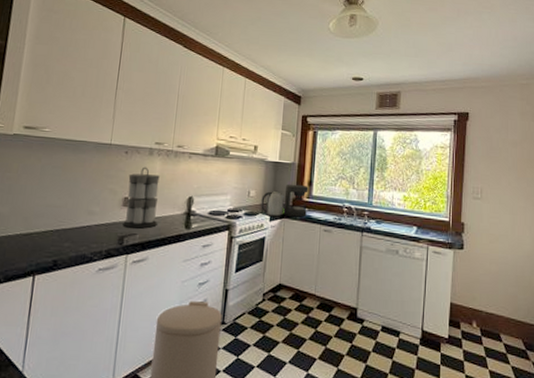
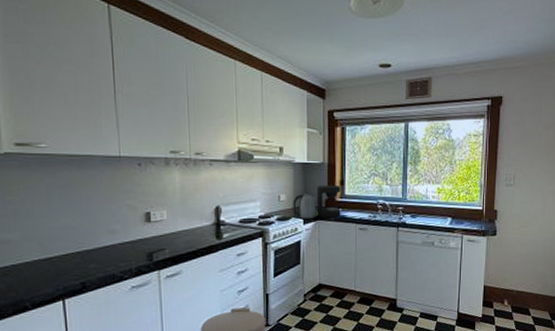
spice rack: present [122,167,160,230] -> none [146,178,186,245]

